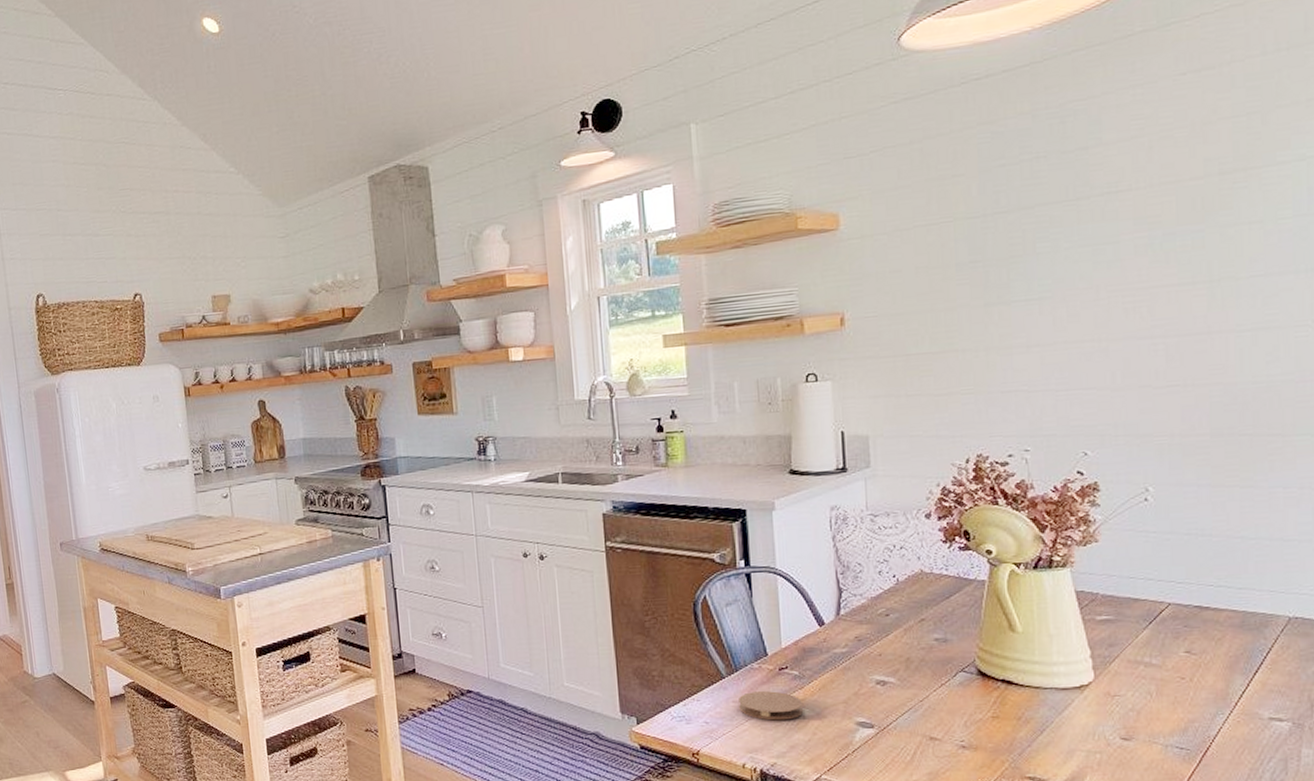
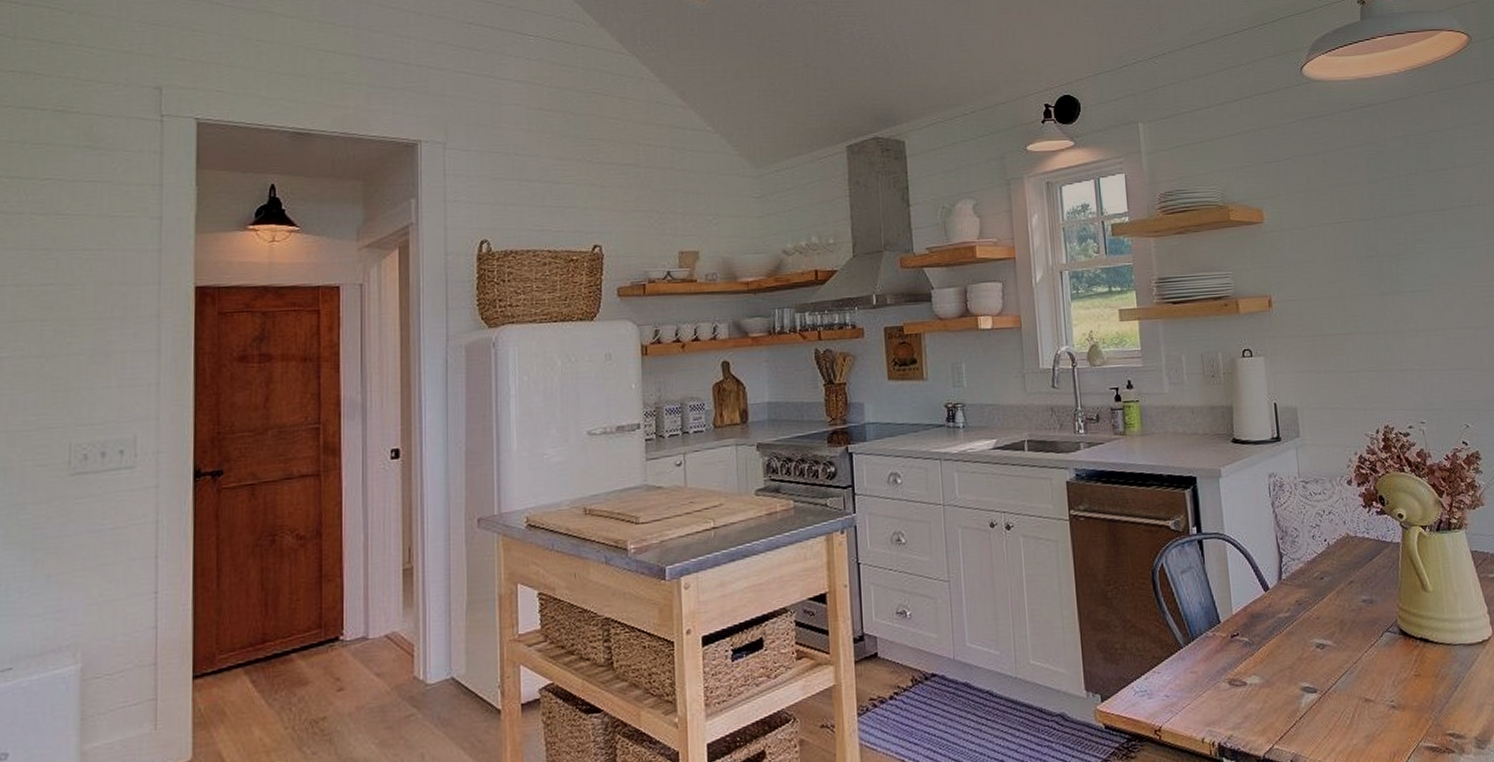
coaster: present [739,691,804,721] -> none [1196,659,1255,691]

